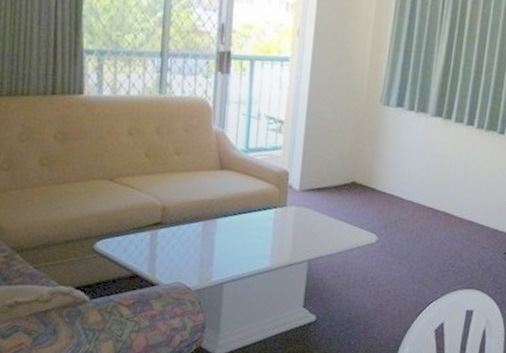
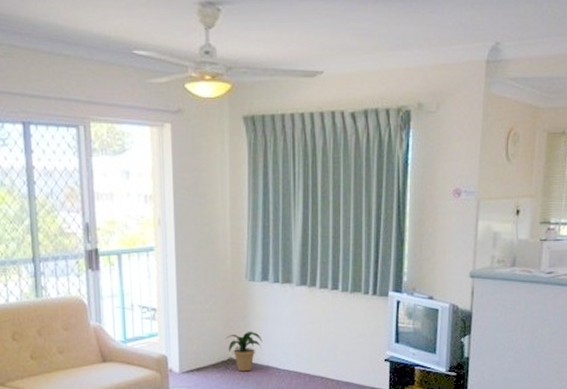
potted plant: none [351,156,390,198] -> present [225,331,263,372]

